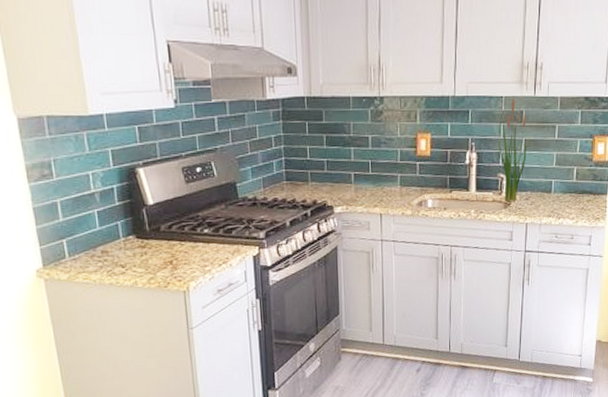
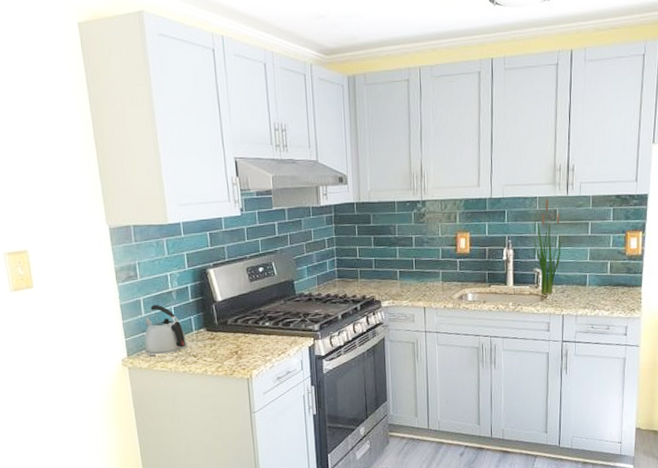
kettle: none [60,207,114,267] -> present [143,304,188,357]

